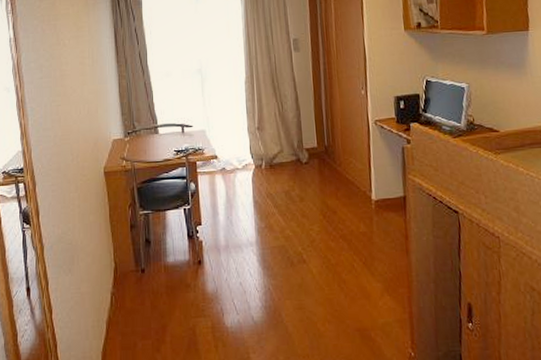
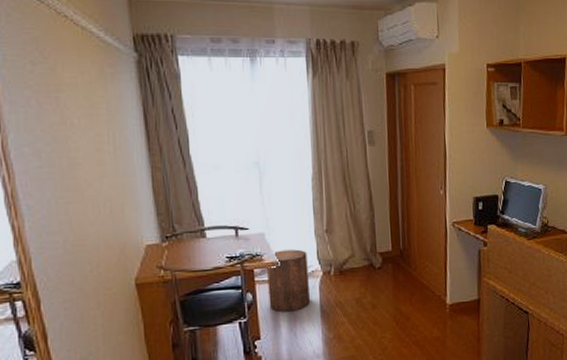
stool: none [207,144,244,201] -> present [267,249,310,312]

